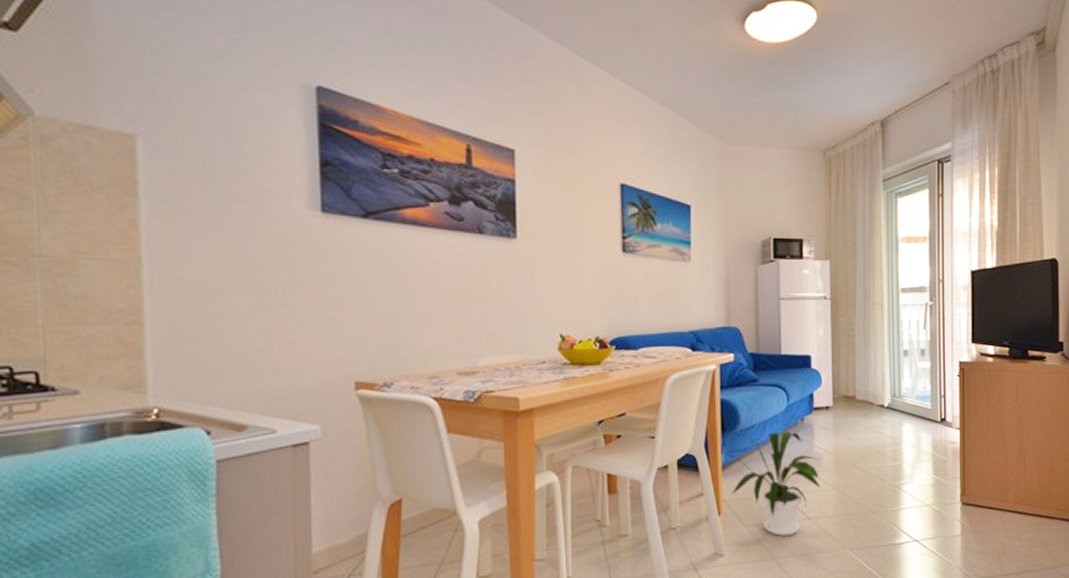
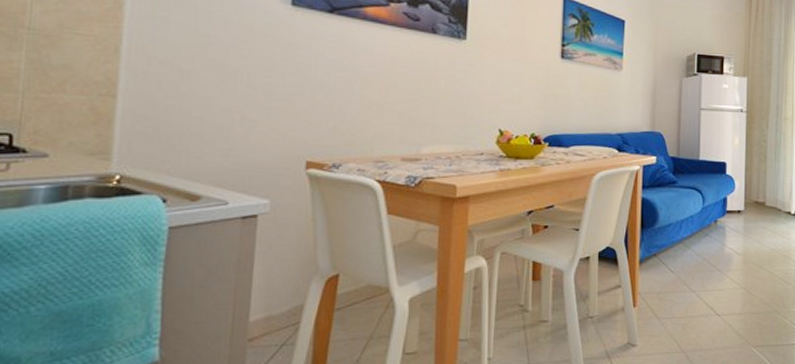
house plant: present [732,431,821,537] -> none [647,231,730,331]

